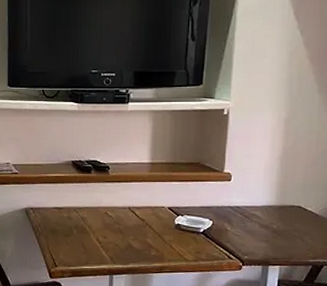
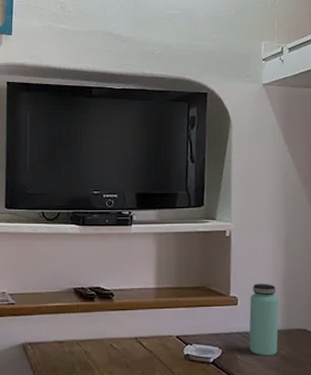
bottle: none [240,161,274,229] -> present [249,283,279,355]

